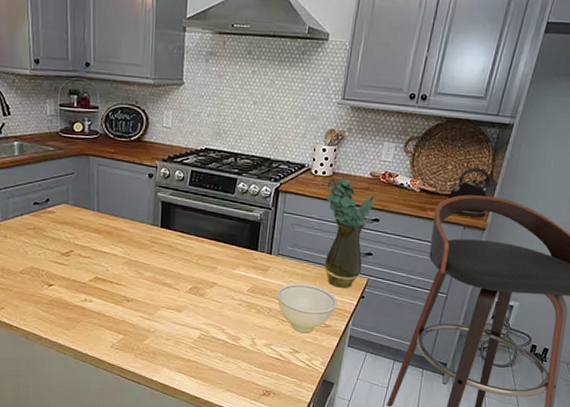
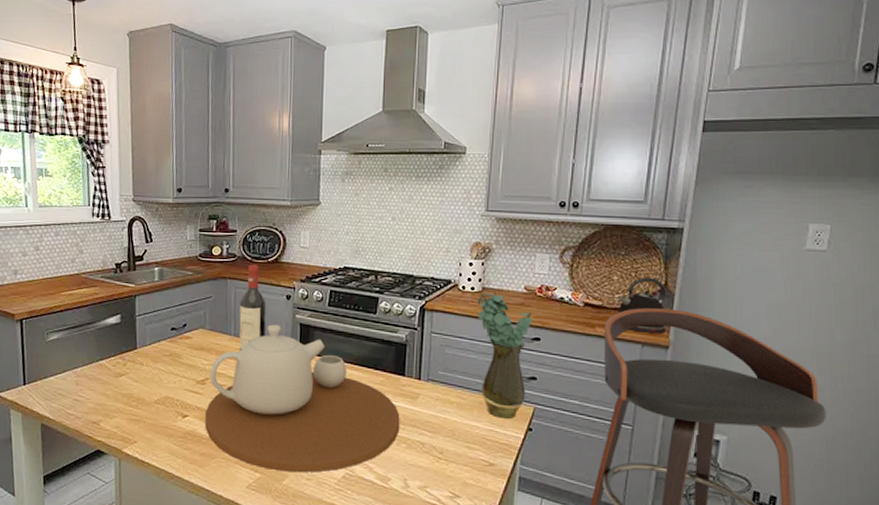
tea set: none [70,201,252,334] -> present [205,324,400,473]
wine bottle: none [102,142,129,226] -> present [239,264,267,351]
bowl: present [277,282,338,333] -> none [429,412,501,474]

